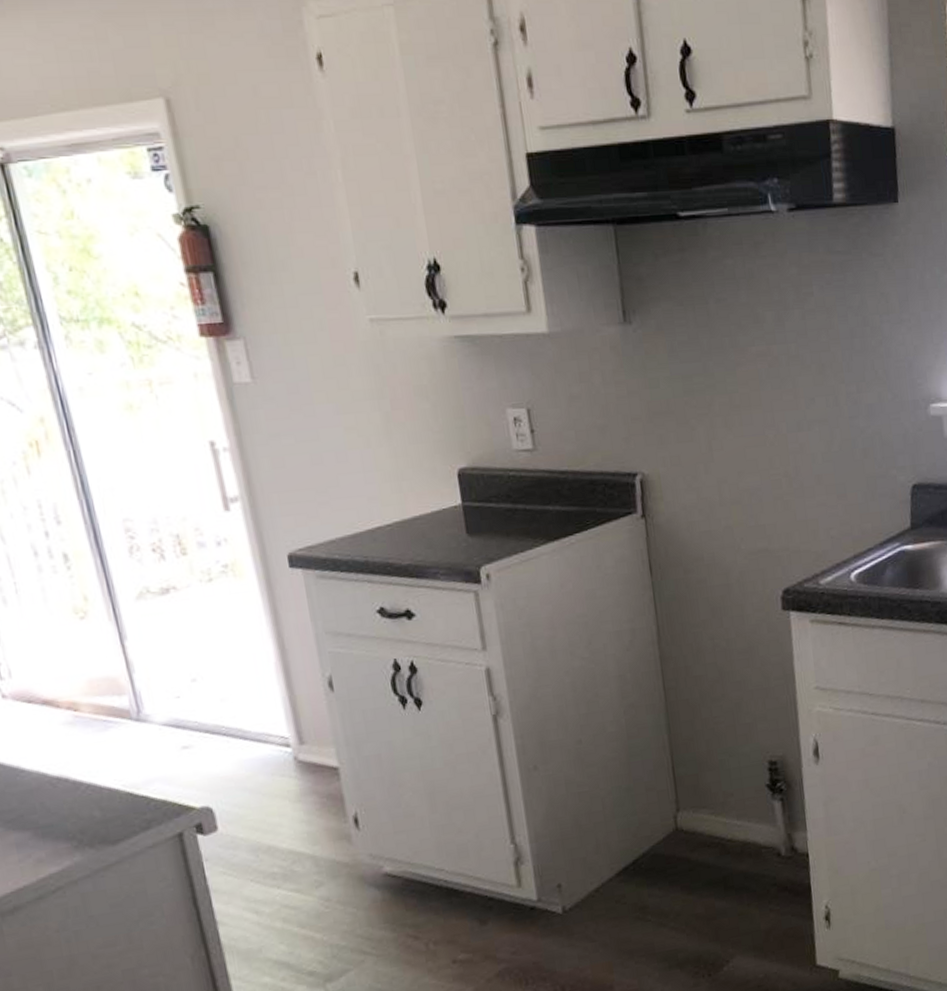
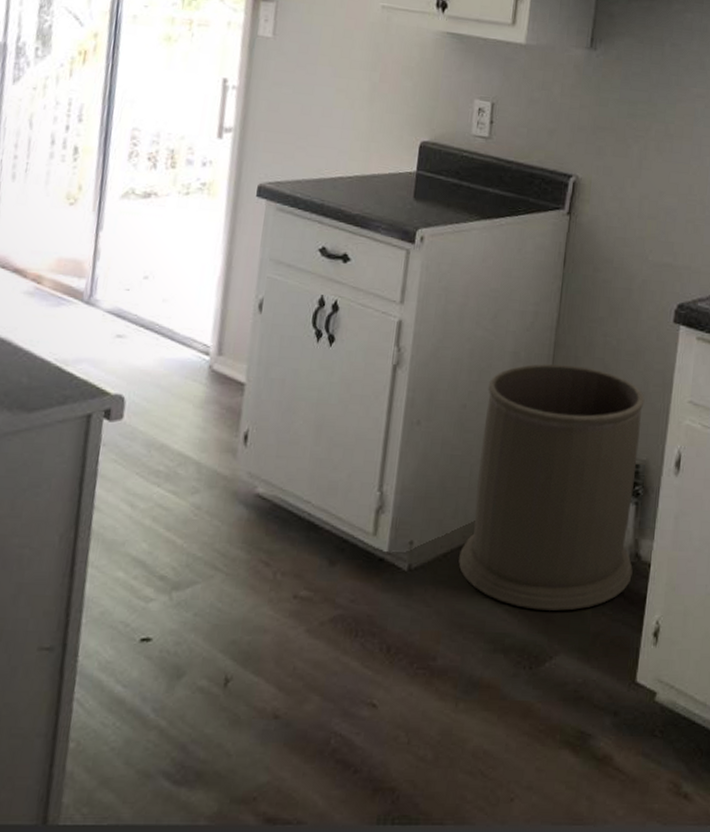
trash can: none [599,675,792,923] -> present [458,364,645,611]

